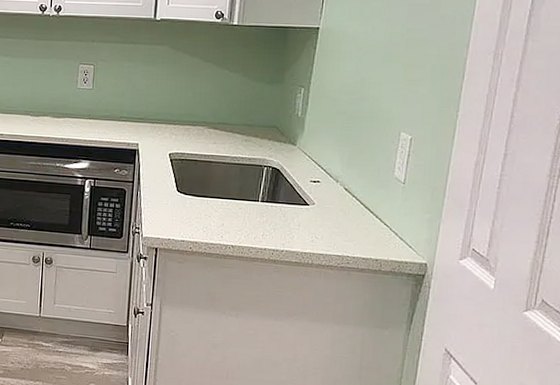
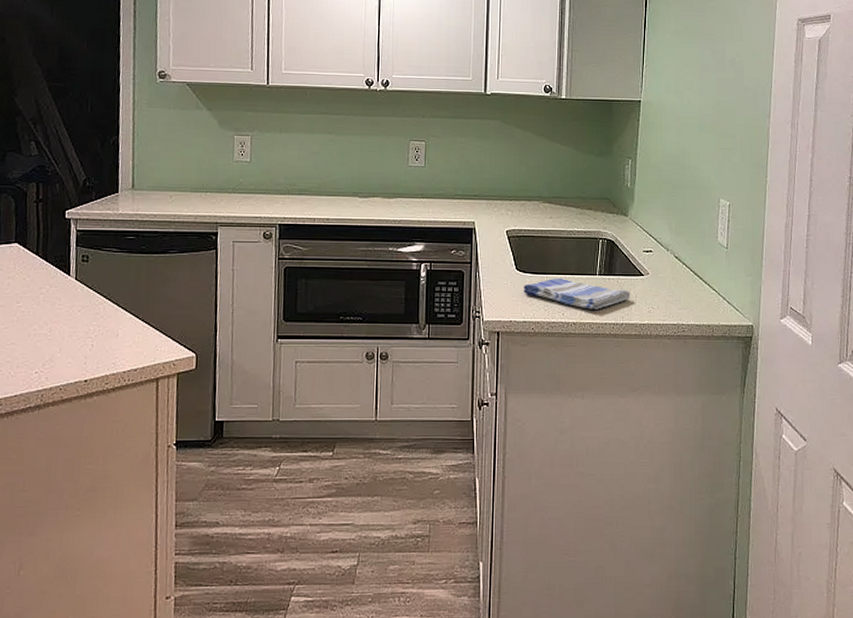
dish towel: none [182,202,294,235] -> present [523,279,631,309]

